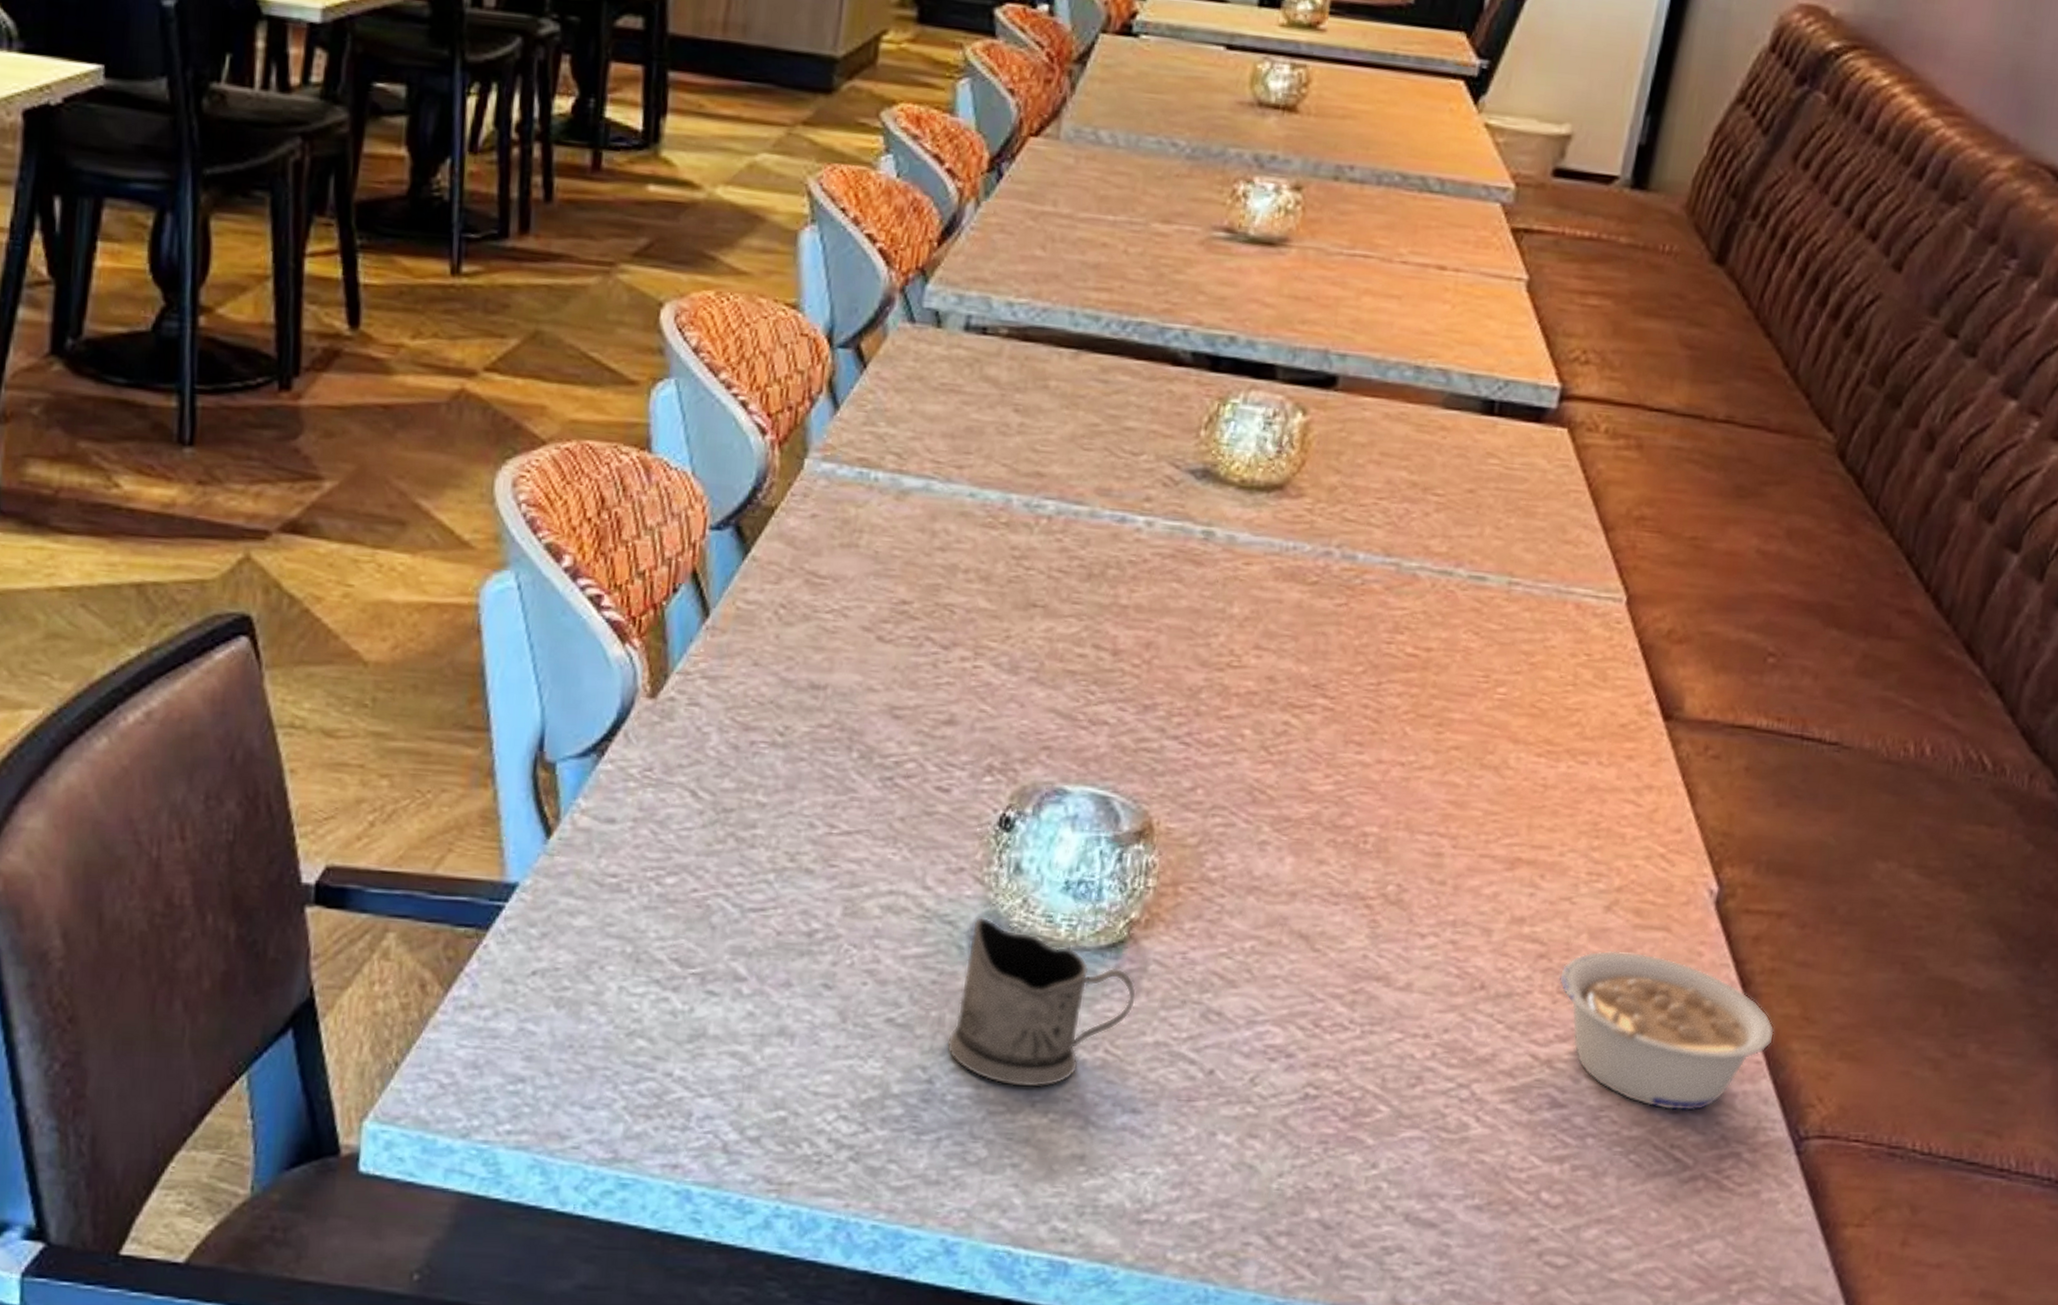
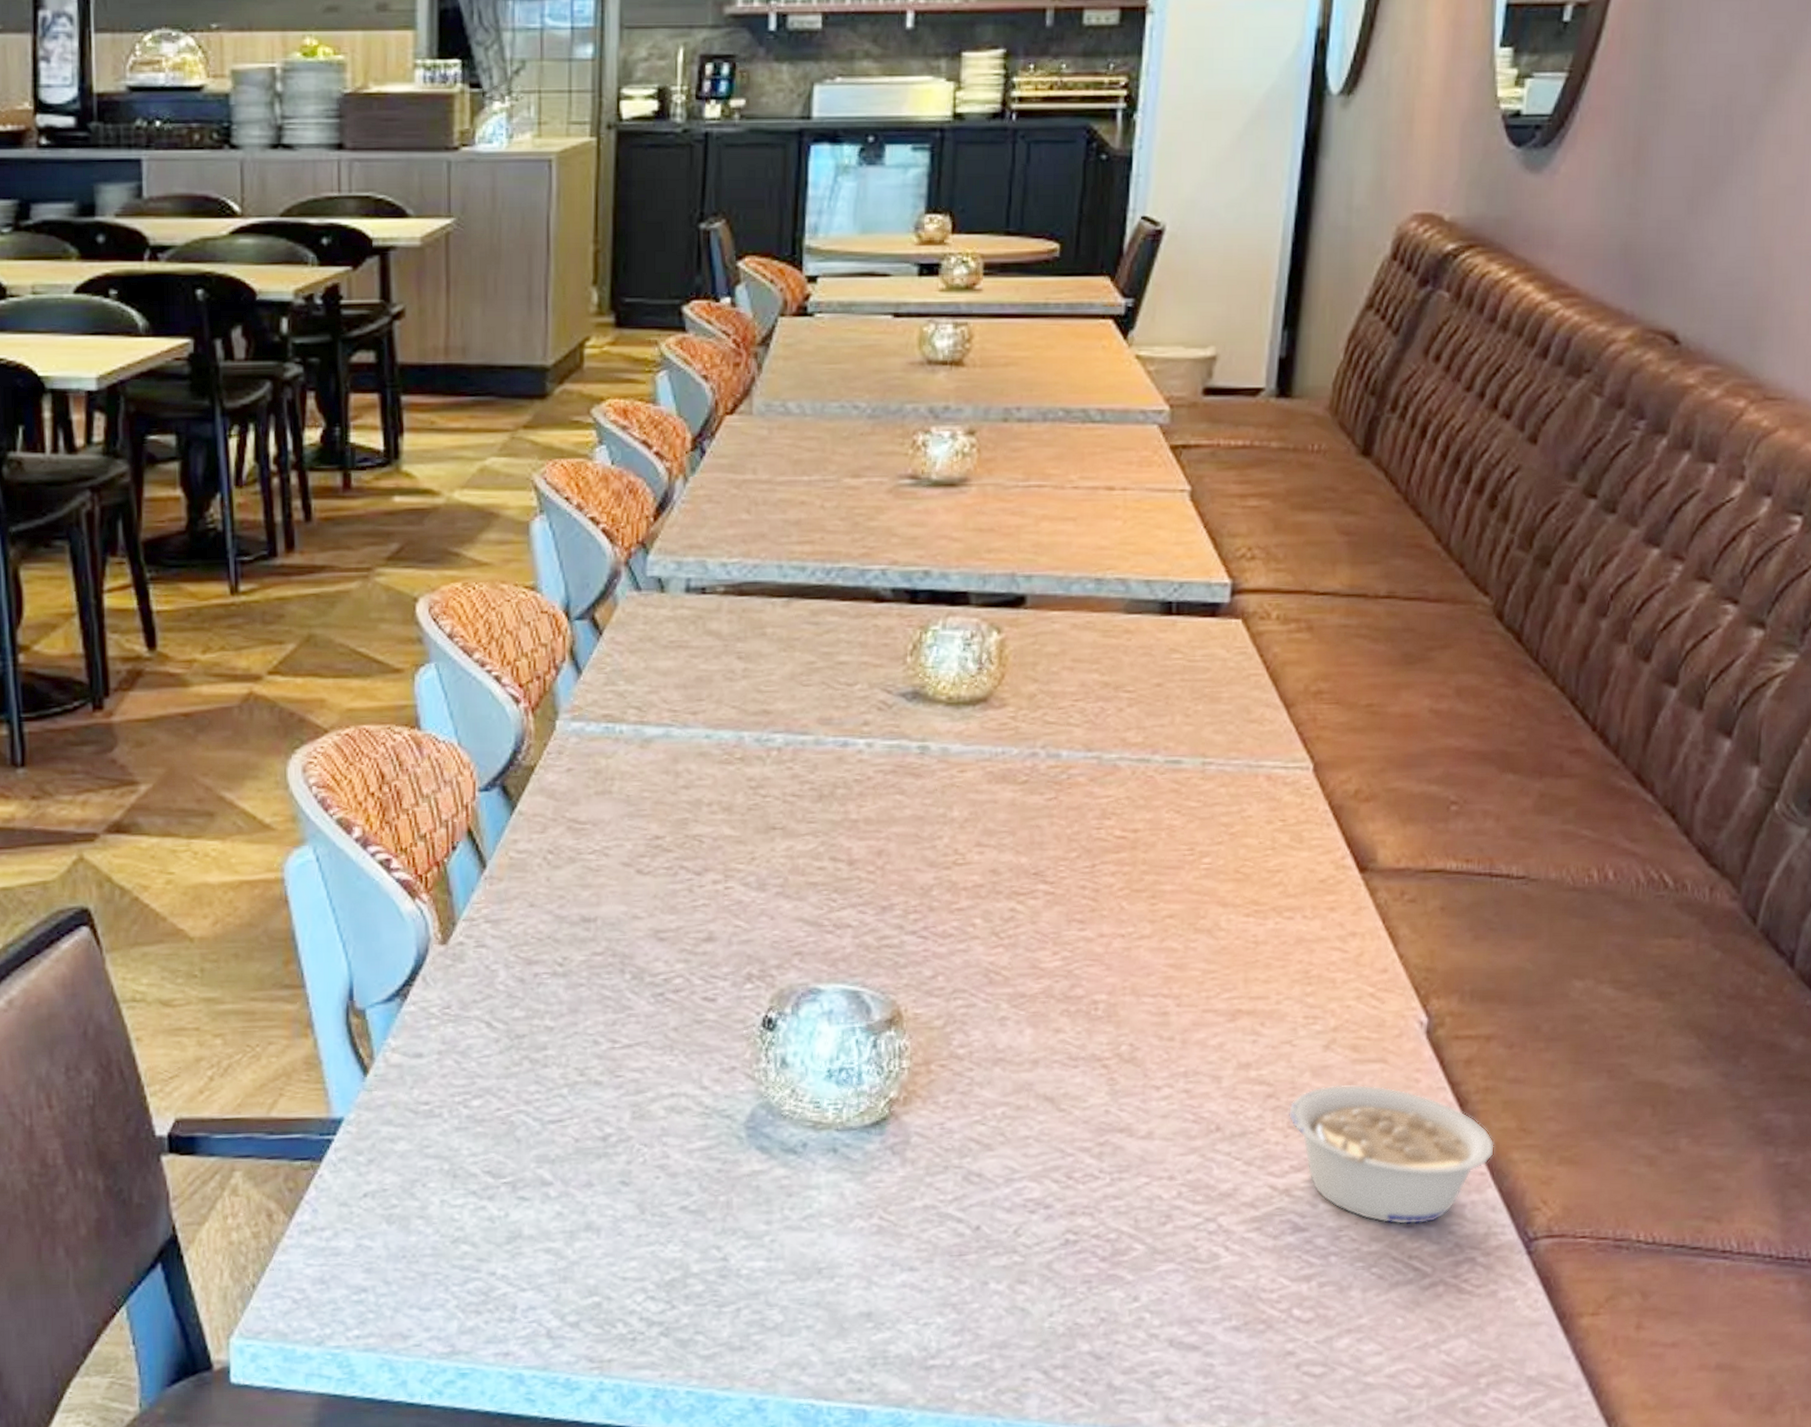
tea glass holder: present [946,916,1137,1088] -> none [736,1108,903,1257]

